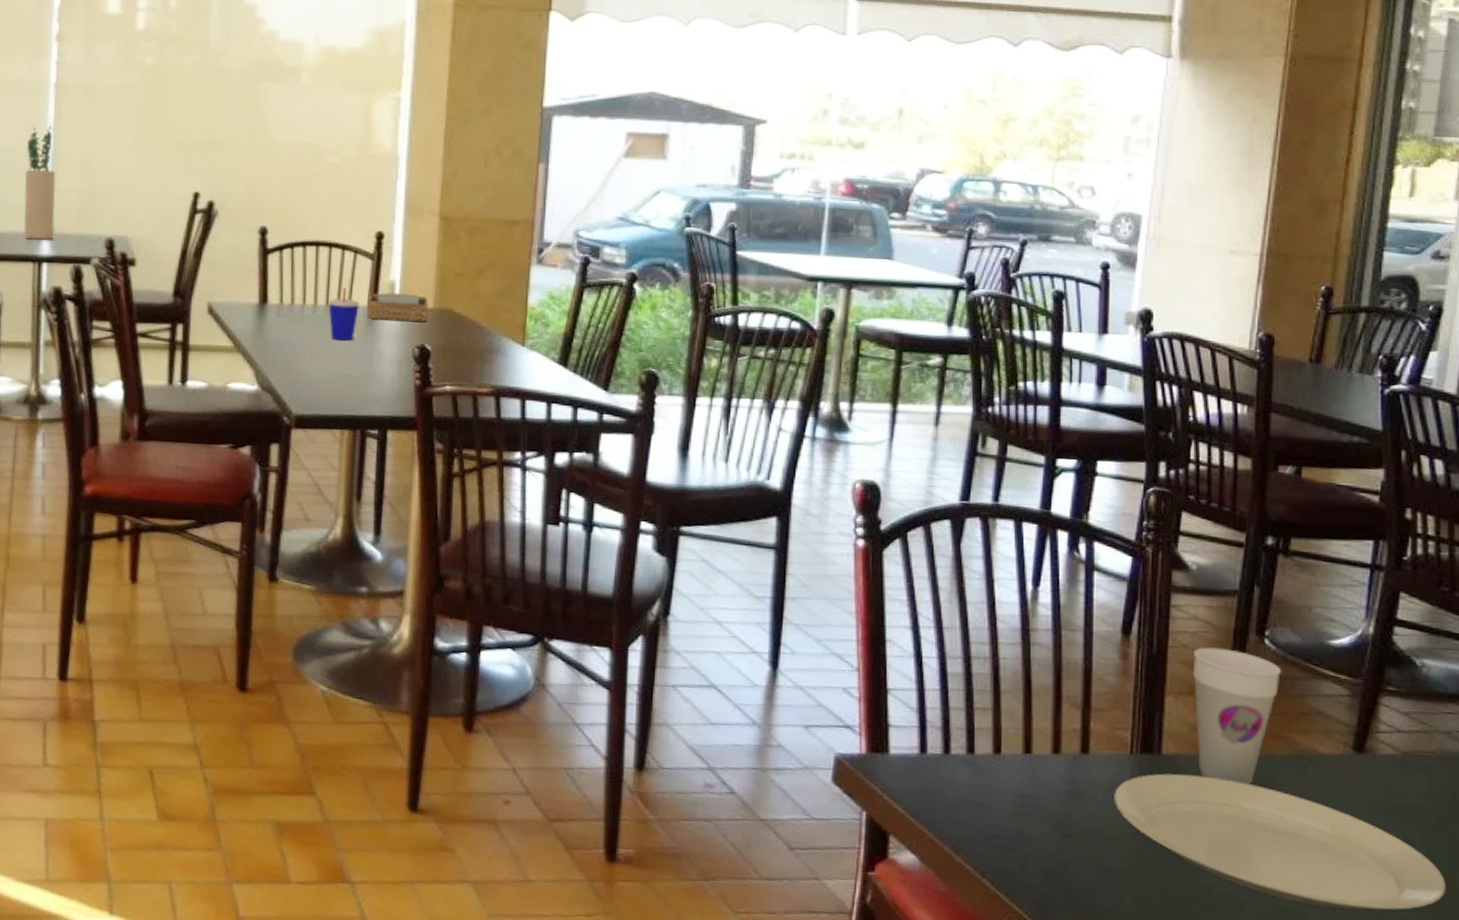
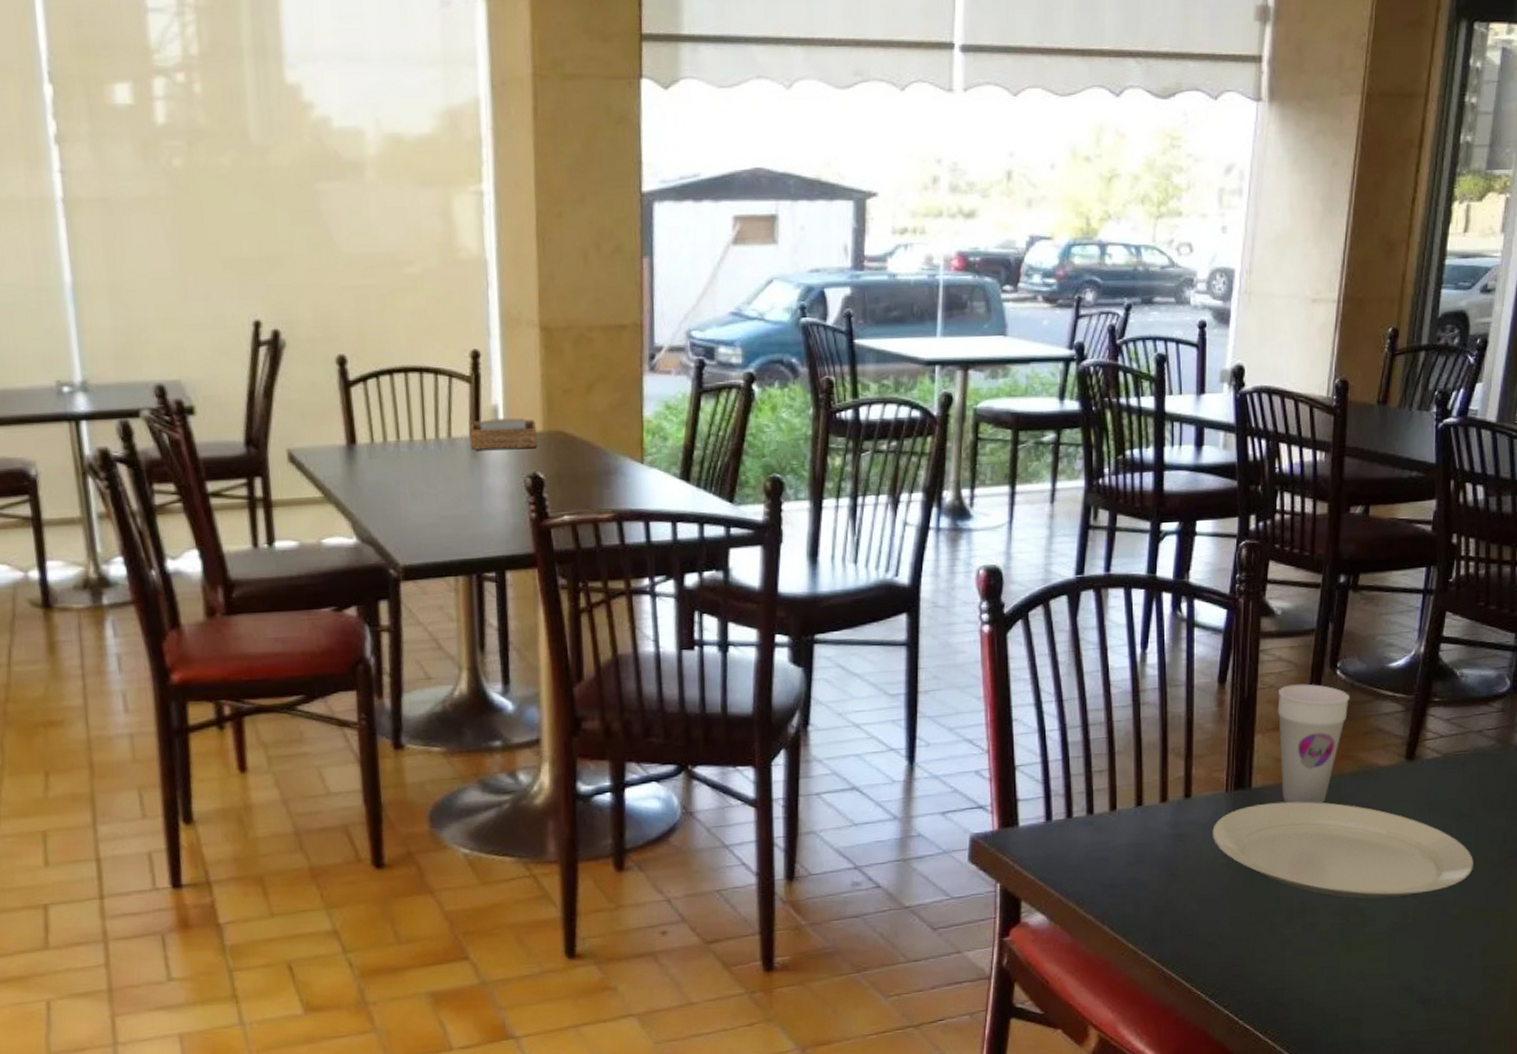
vase: present [24,122,57,241] -> none [38,247,90,395]
beverage cup: present [328,288,359,341] -> none [426,418,461,478]

